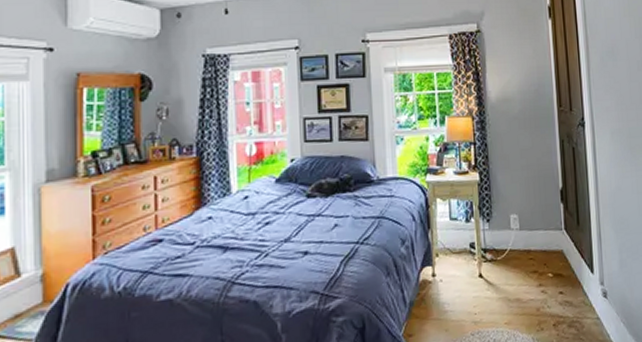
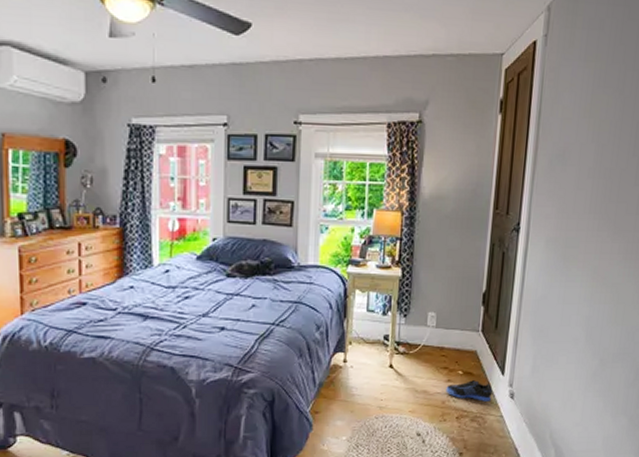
sneaker: none [538,281,586,304] -> present [446,380,493,402]

